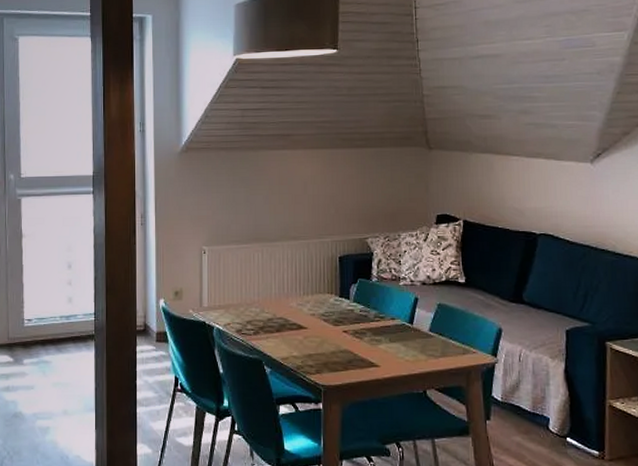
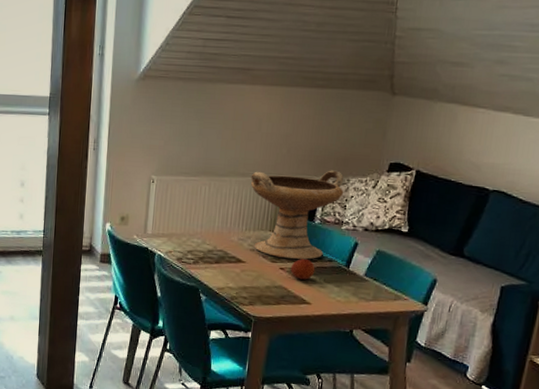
decorative bowl: none [302,226,397,321] -> present [250,170,344,260]
fruit: none [354,318,379,341] -> present [290,258,315,280]

